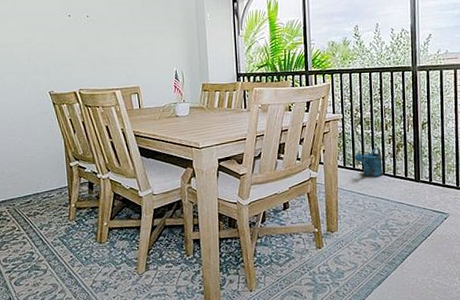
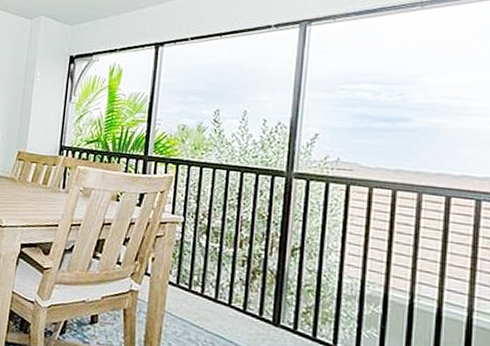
watering can: present [355,148,383,178] -> none [193,268,230,309]

